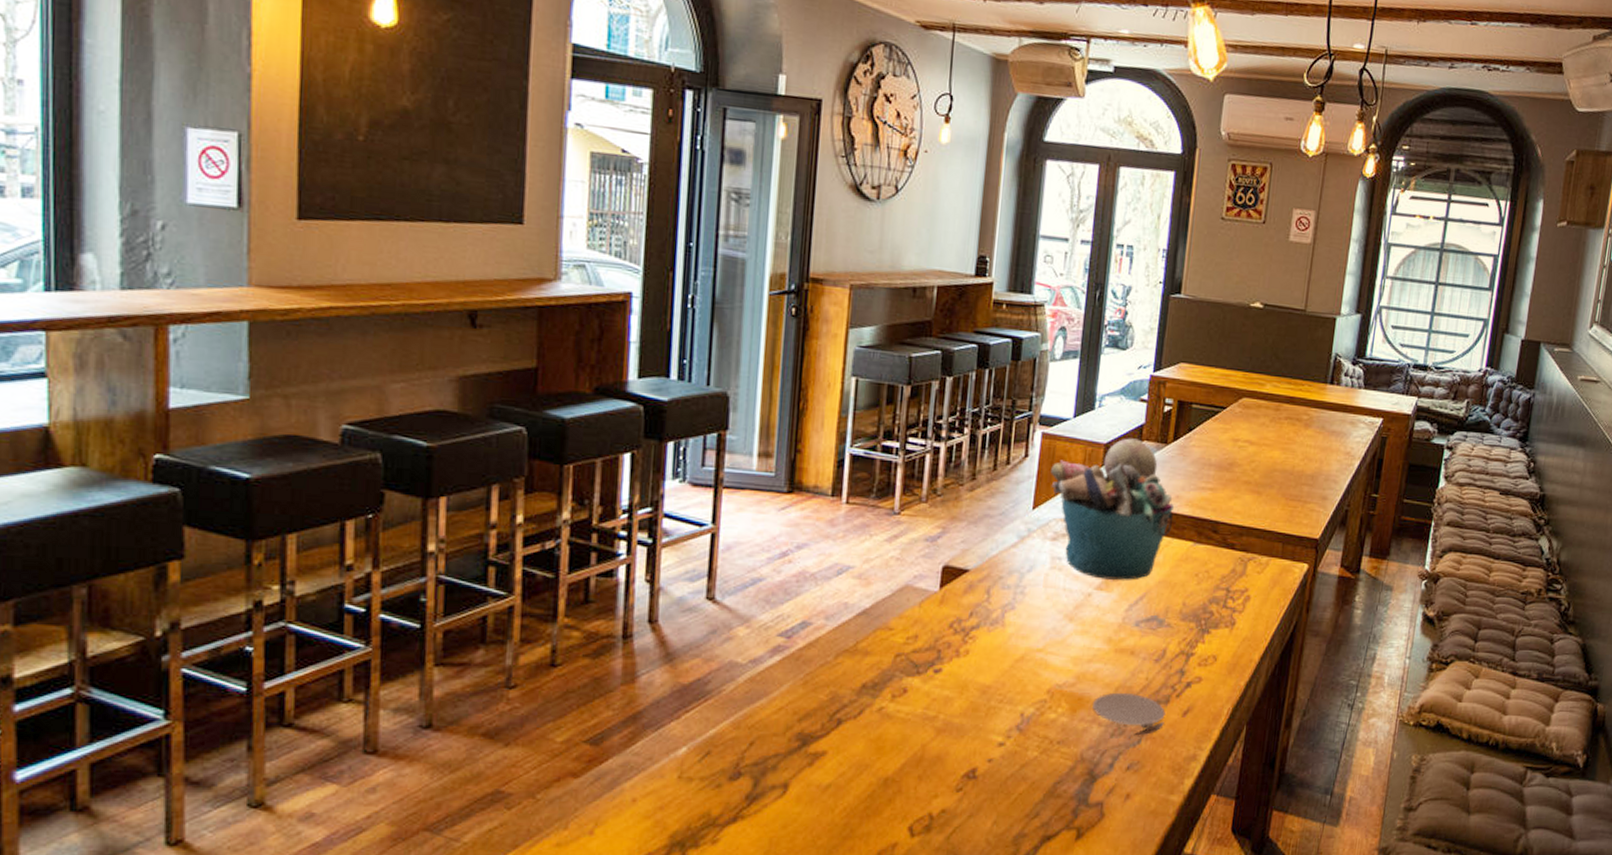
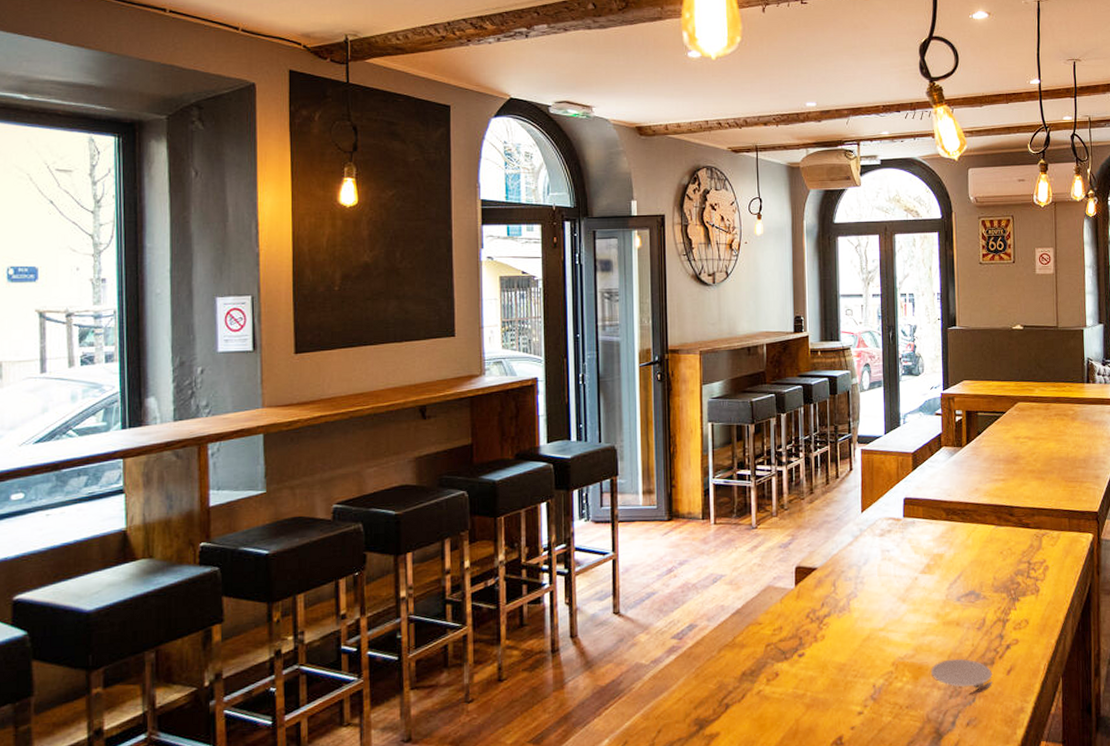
bucket: present [1051,438,1175,580] -> none [872,446,976,564]

